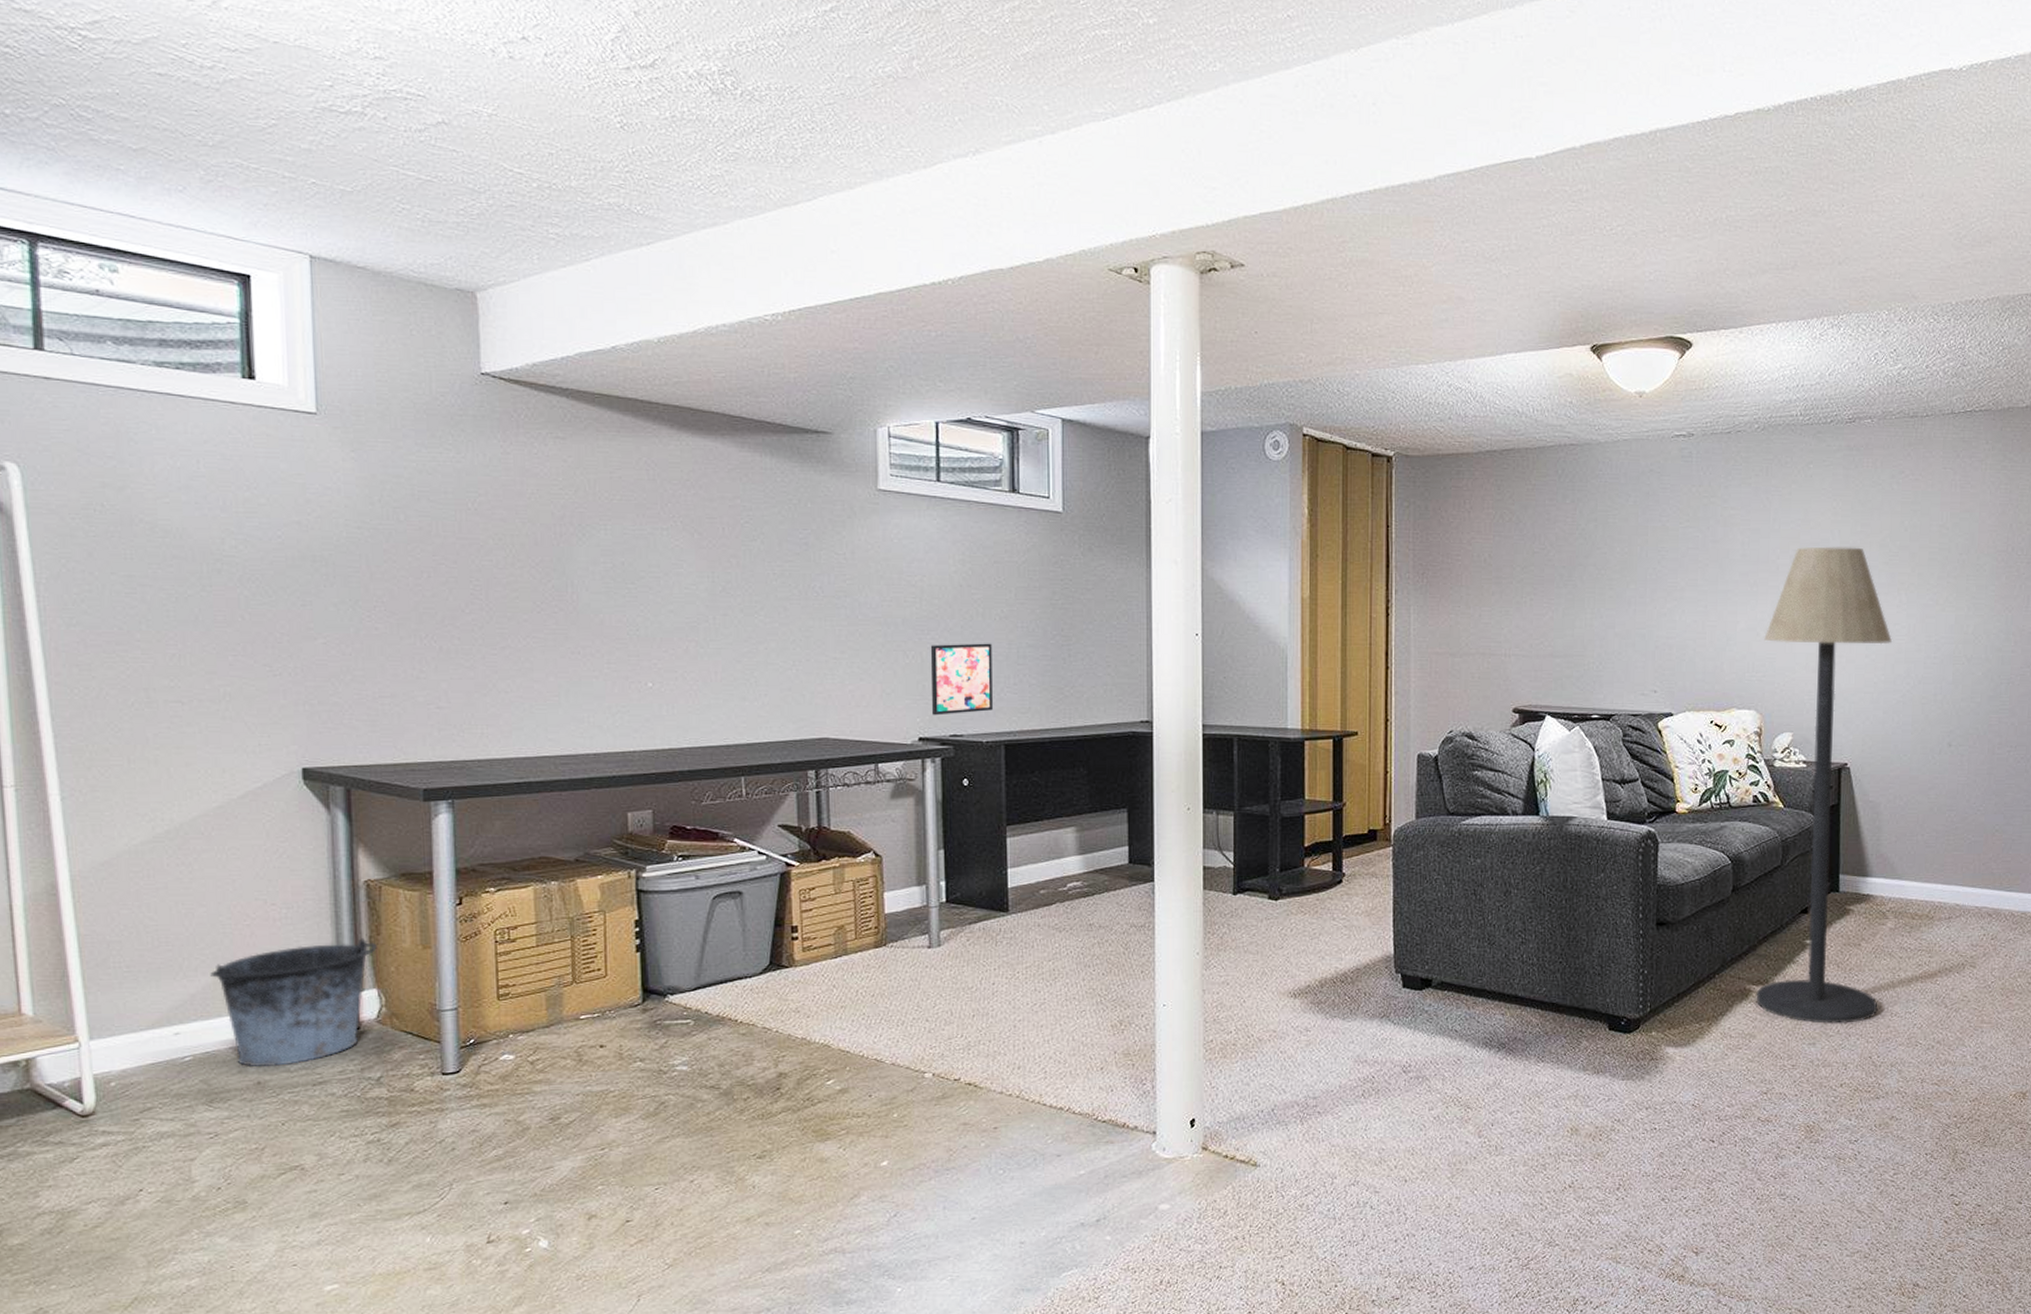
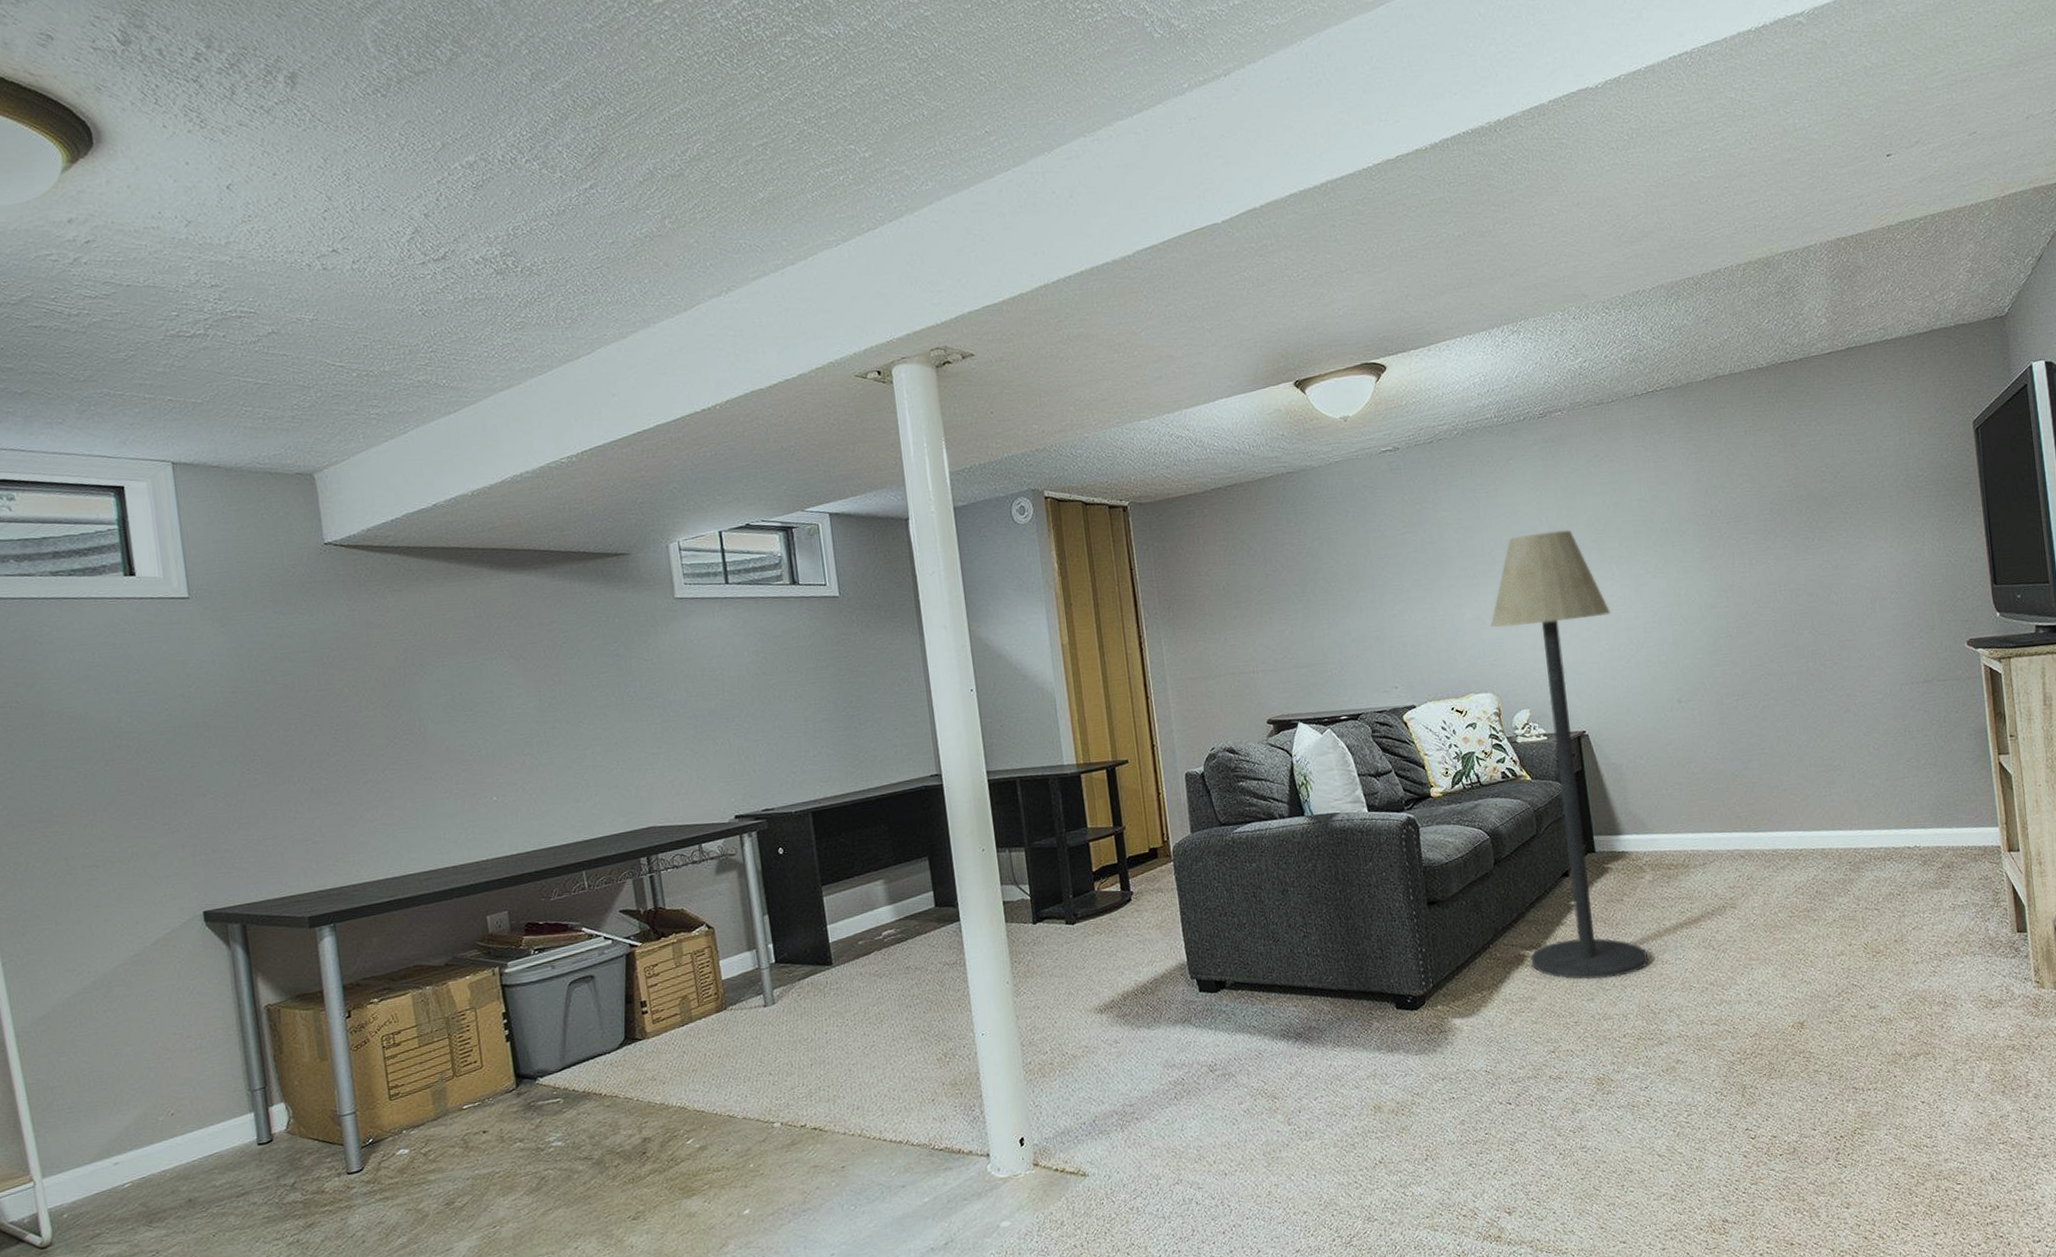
bucket: present [210,938,377,1067] -> none [140,1058,281,1187]
wall art: present [930,643,993,716] -> none [736,722,798,794]

